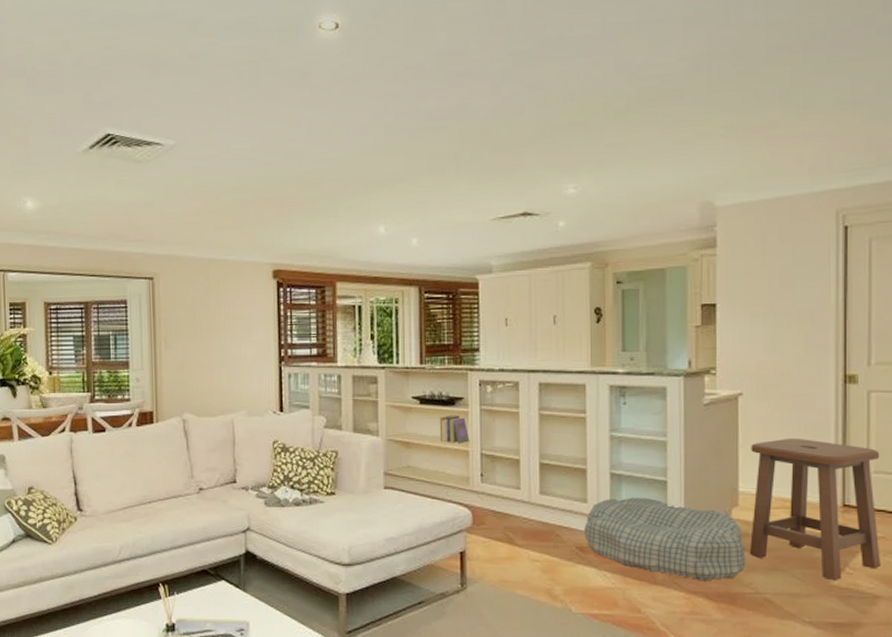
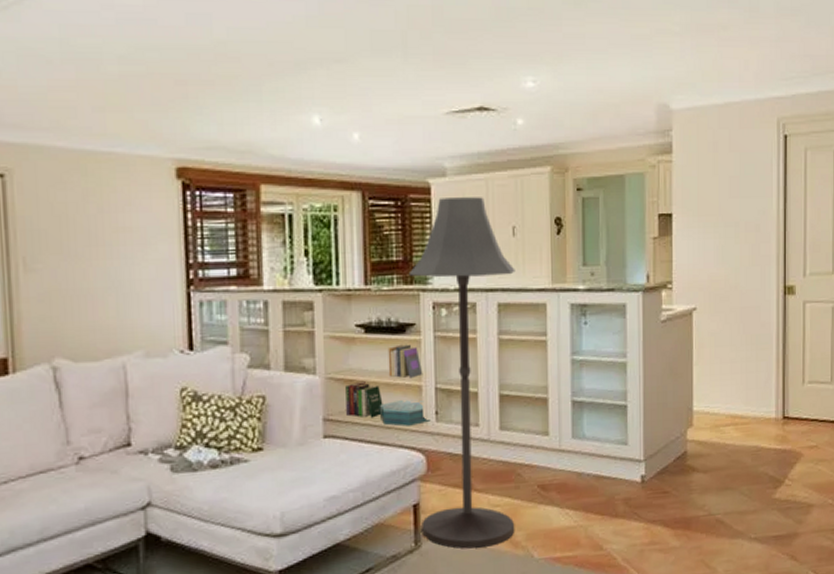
books: none [403,443,435,475] -> present [345,380,383,418]
decorative box: none [431,462,476,484] -> present [379,400,431,427]
floor lamp: none [458,290,556,596] -> present [408,197,515,549]
dog bed: present [583,497,746,581] -> none [545,425,700,509]
stool: present [749,437,880,581] -> none [702,352,814,494]

